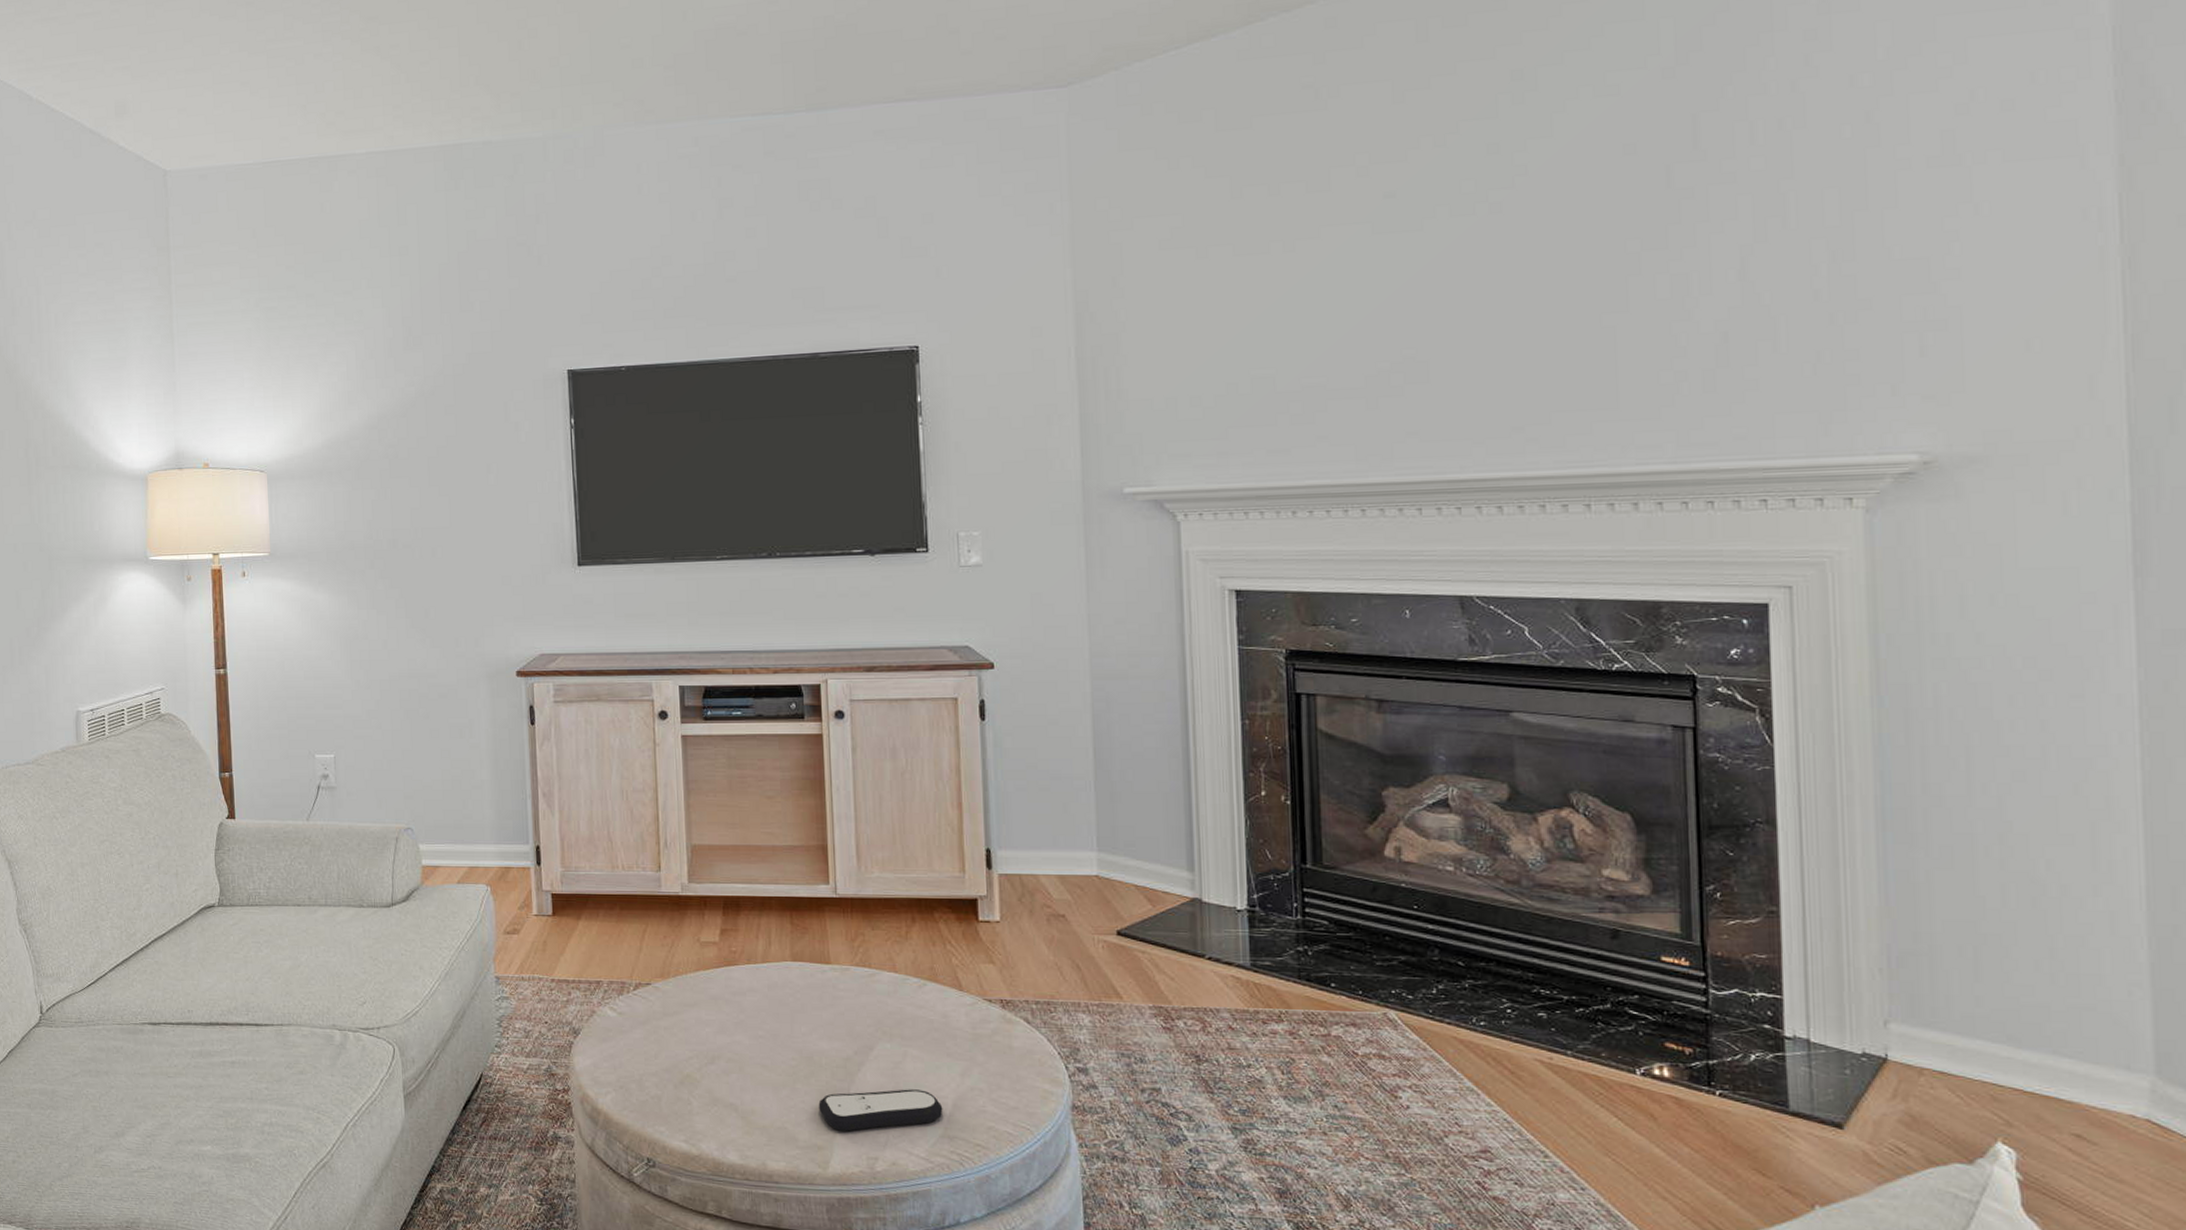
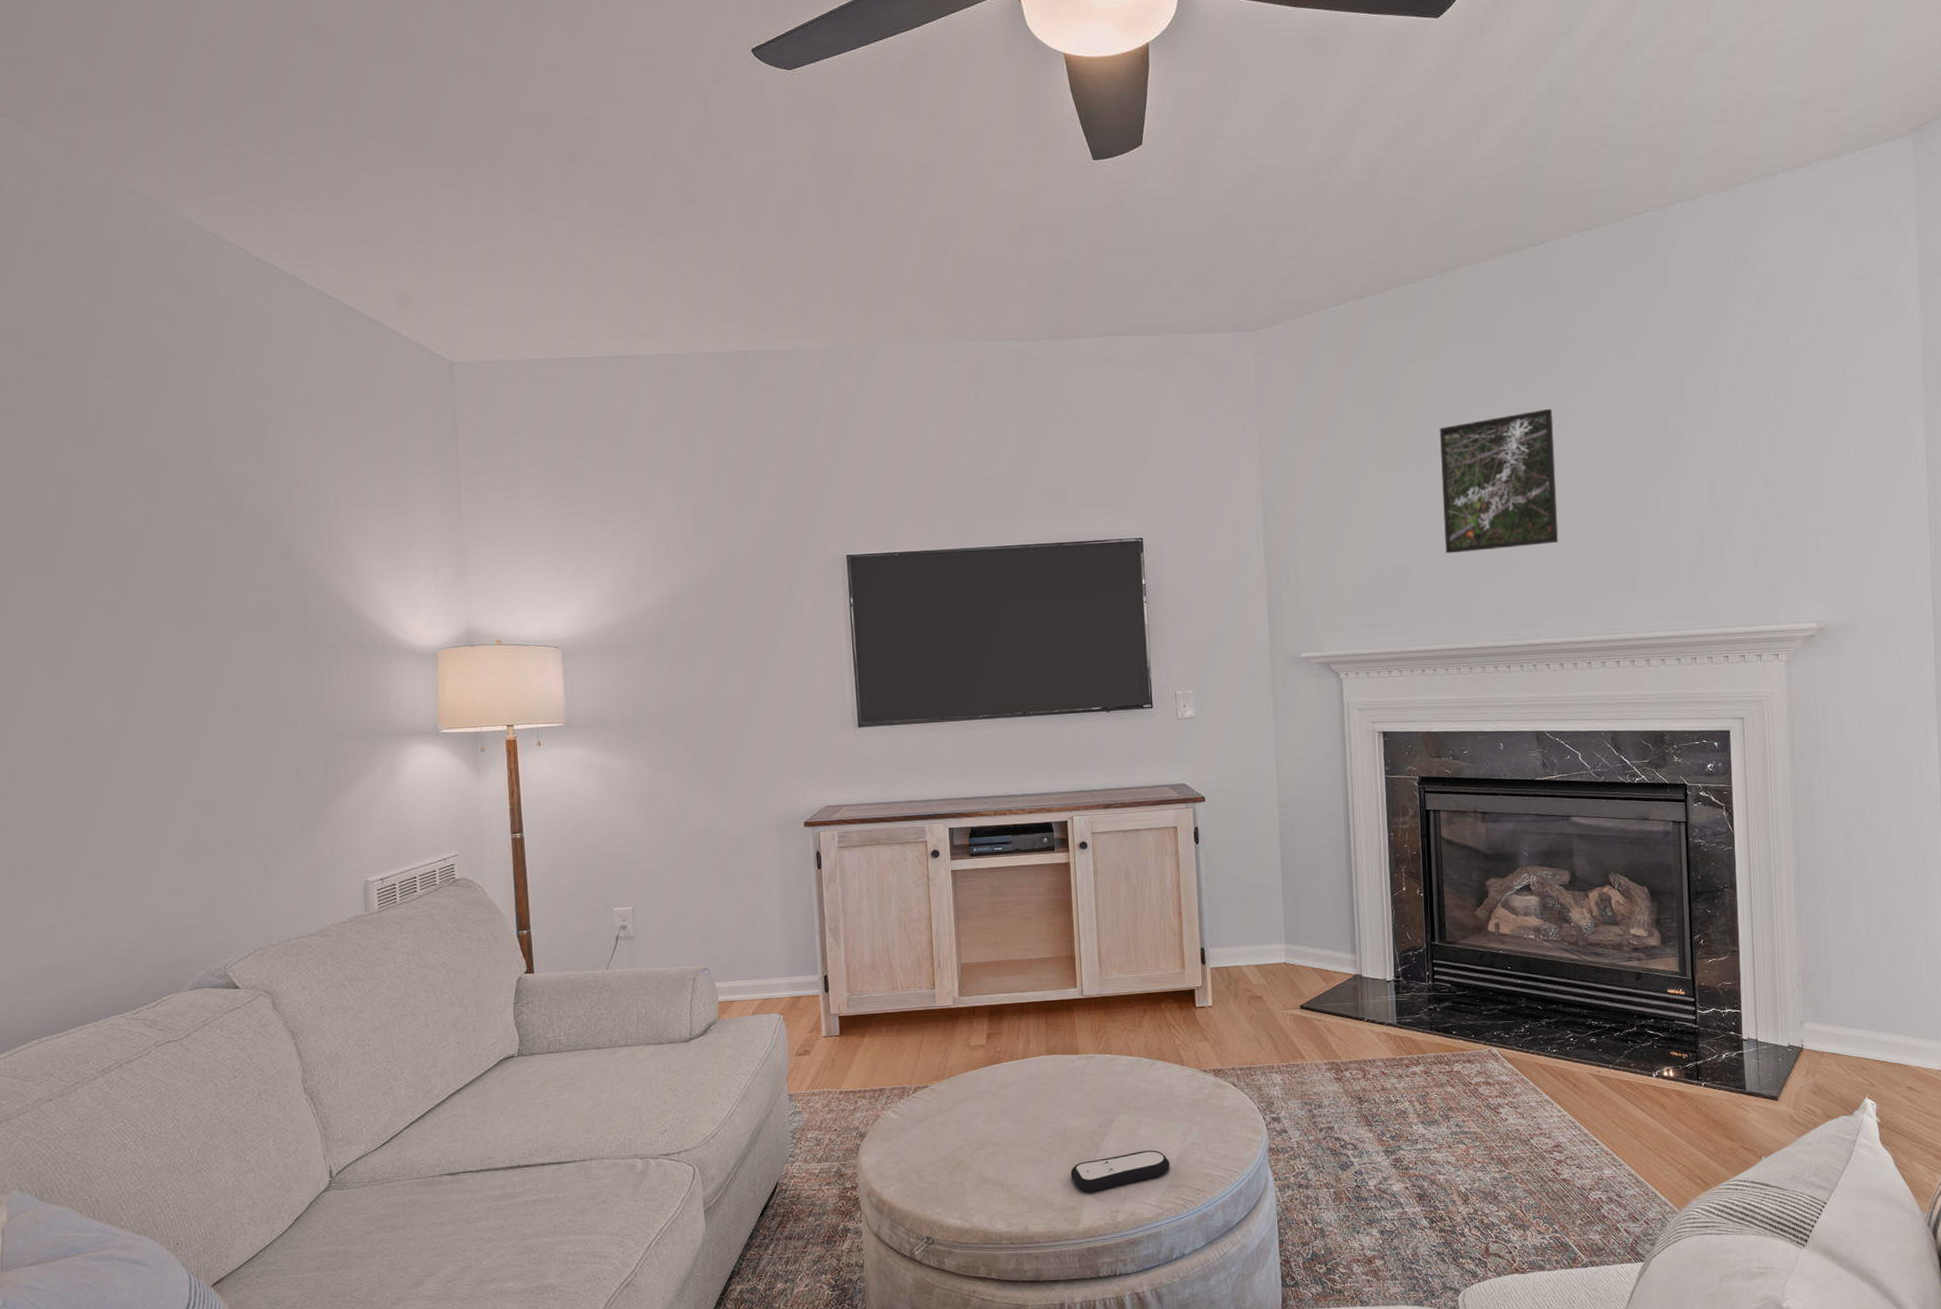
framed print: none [1322,166,1498,361] -> present [1440,408,1559,554]

